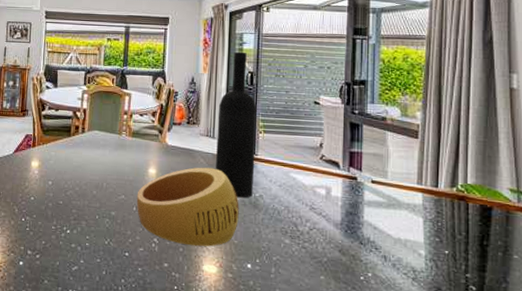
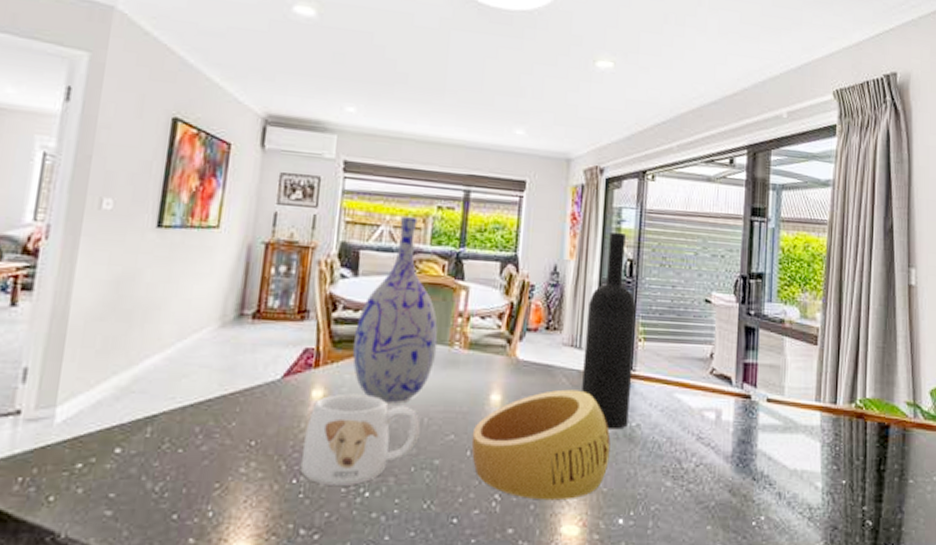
mug: none [26,164,101,225] -> present [300,393,421,486]
vase: none [55,47,111,173] -> present [353,217,438,405]

